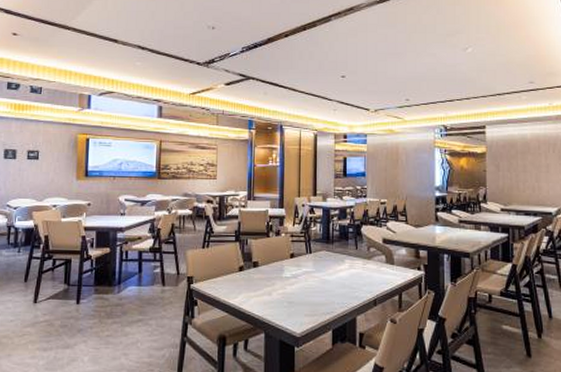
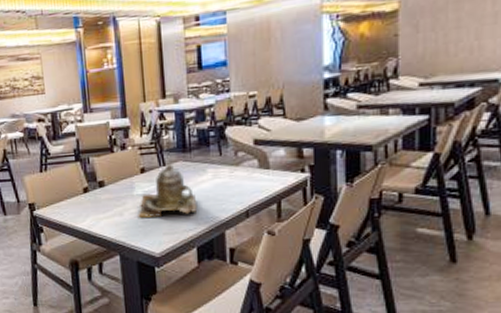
teapot: none [284,251,335,299] -> present [138,163,198,218]

